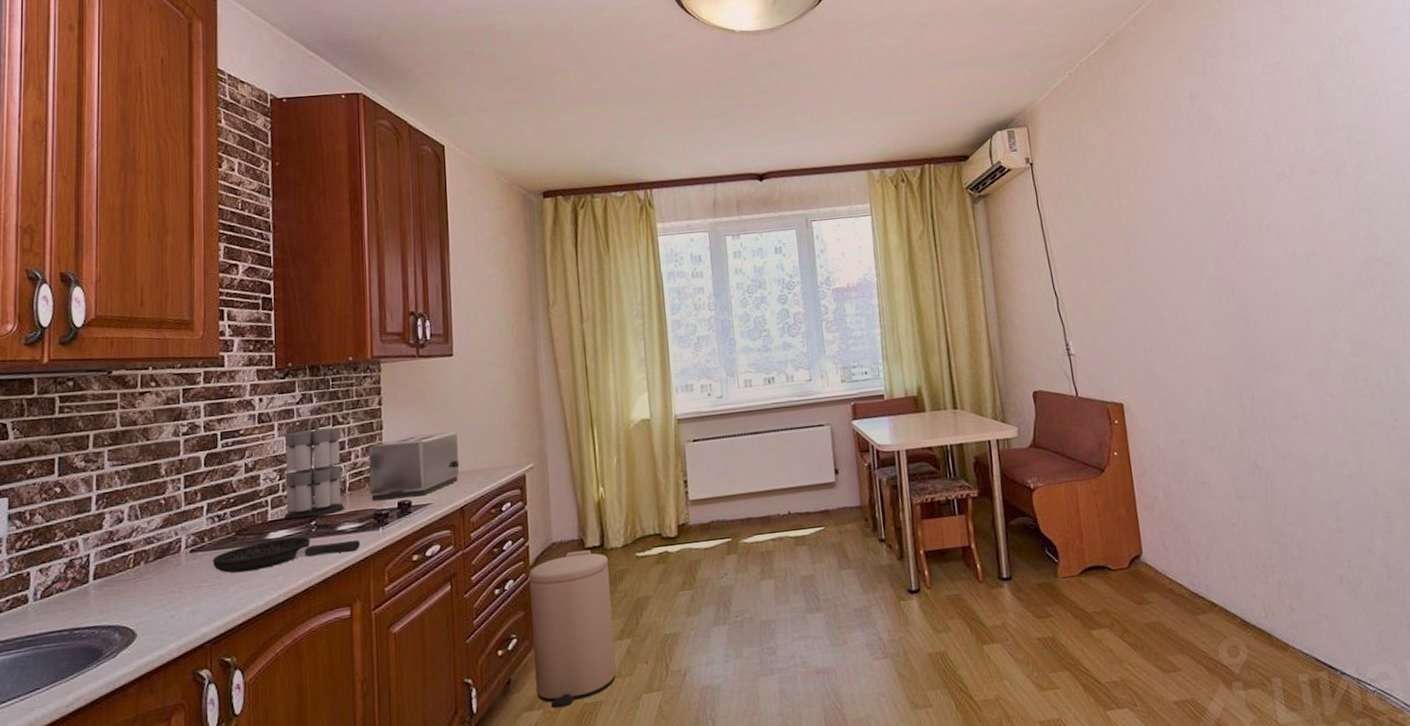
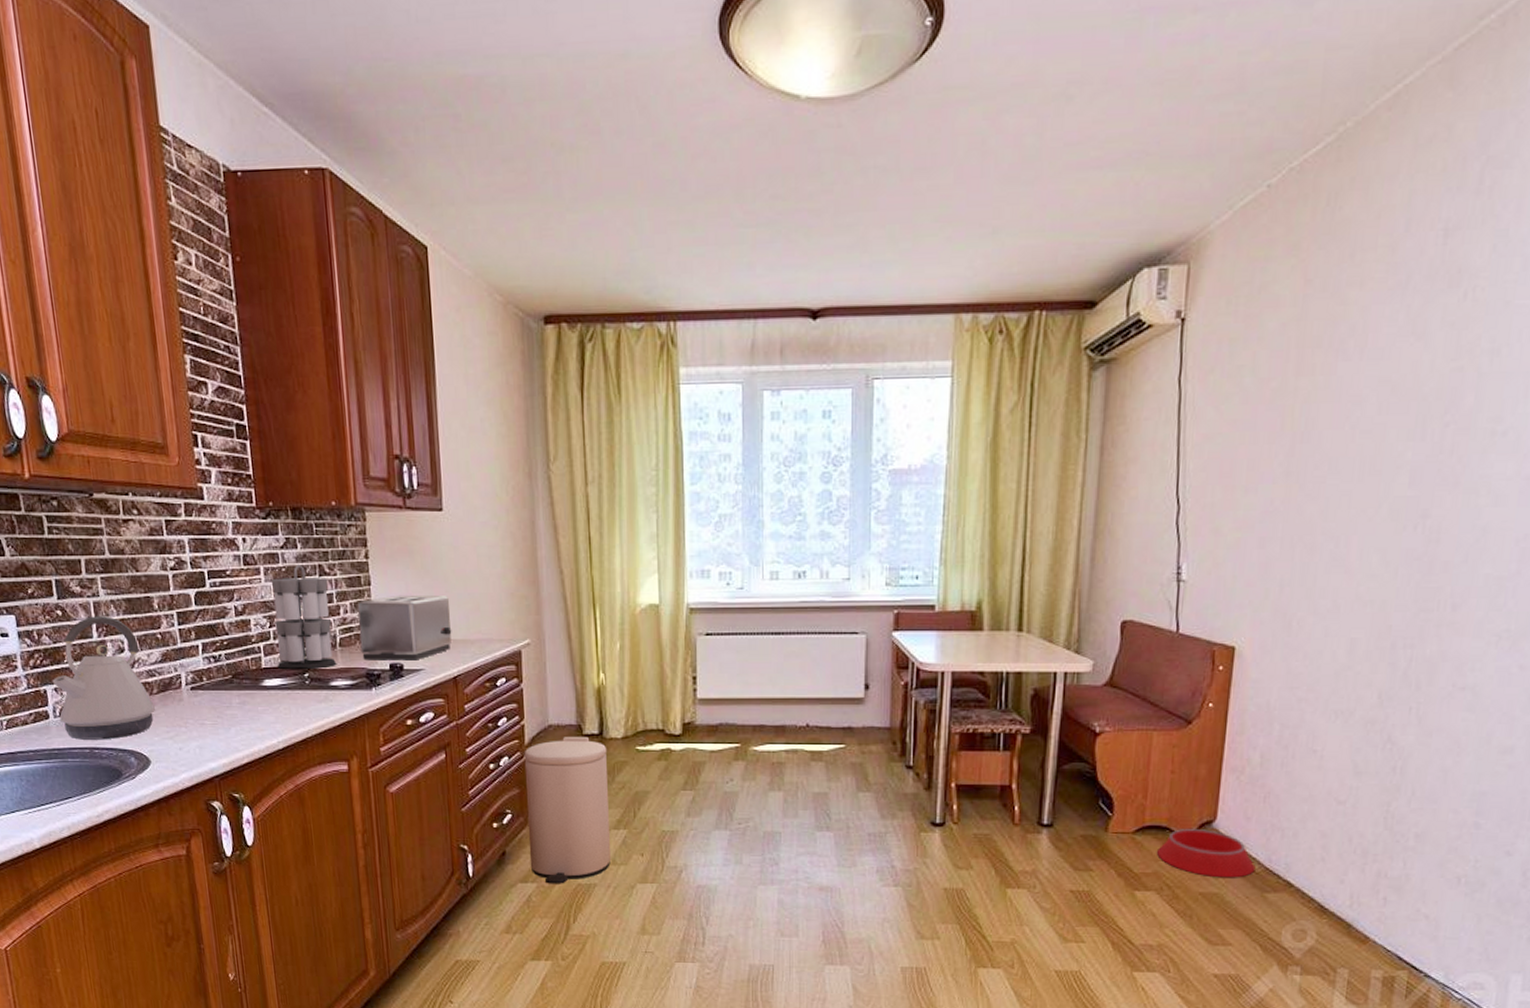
kettle: none [38,487,149,622] -> present [52,616,155,740]
frying pan: present [212,536,361,573] -> none [212,687,354,715]
pet bowl: none [1101,563,1184,607] -> present [1157,829,1256,878]

